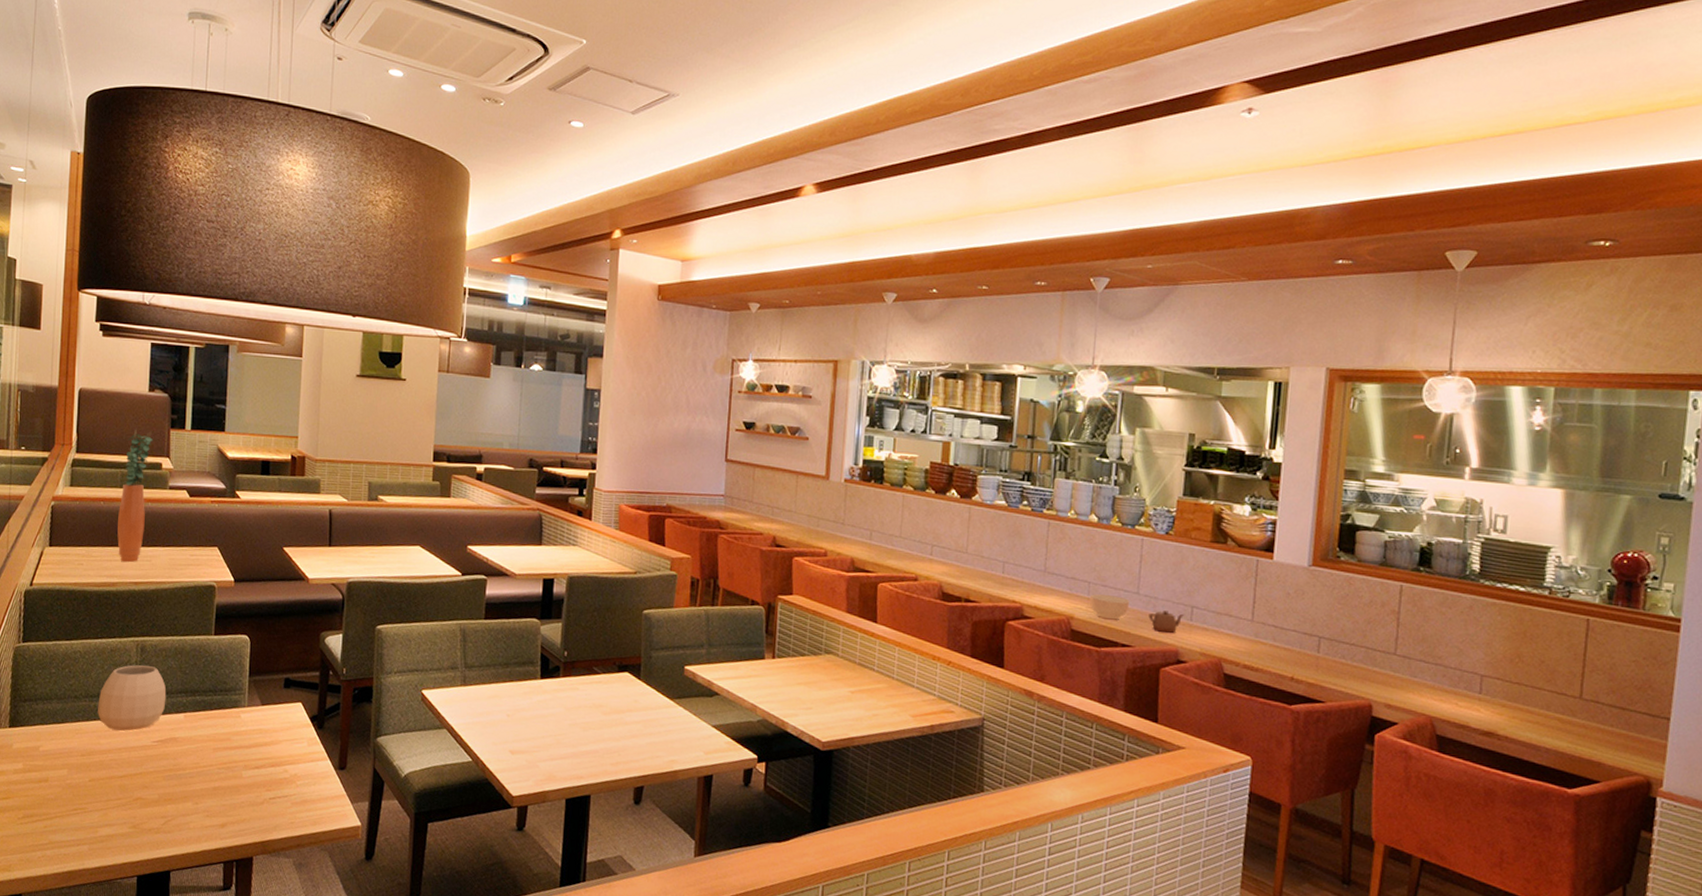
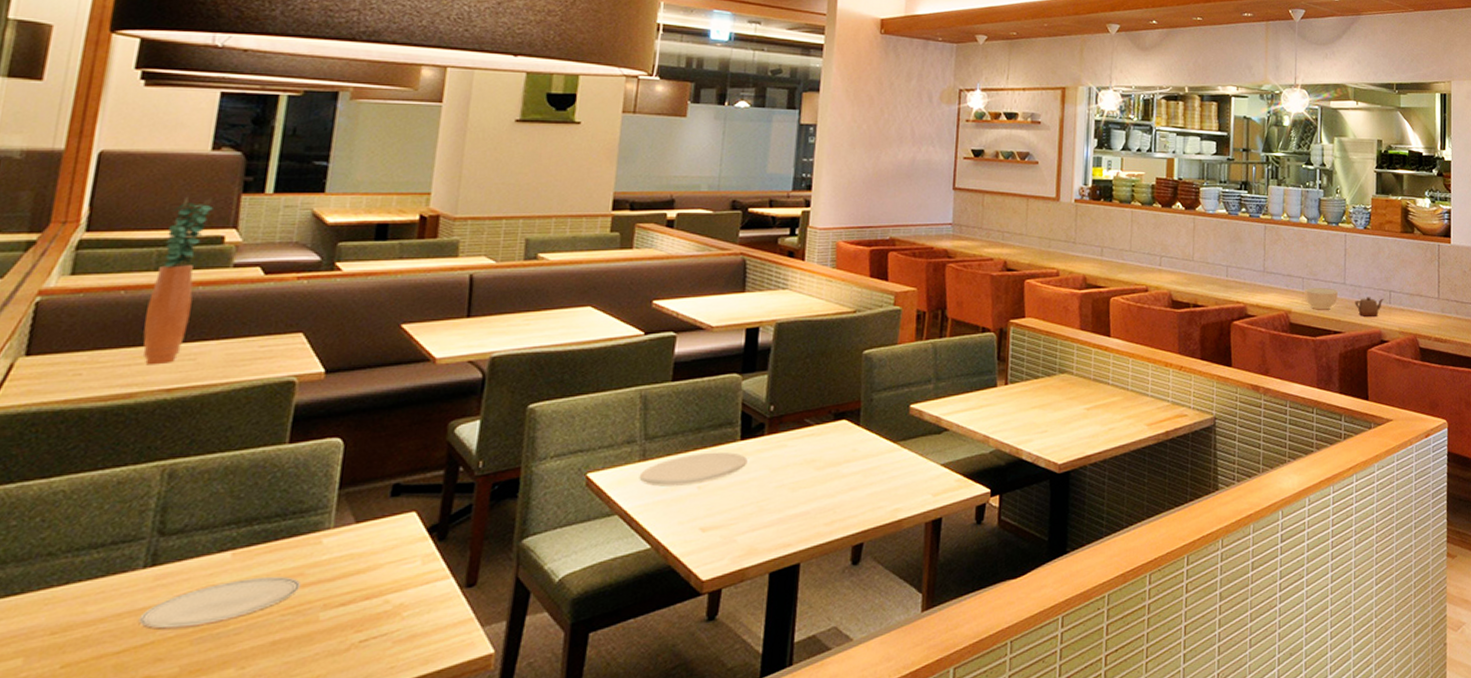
cup: present [98,665,167,731] -> none [86,496,206,590]
plate: none [131,736,230,768] -> present [138,576,302,631]
plate: none [461,685,547,713] -> present [639,452,748,488]

